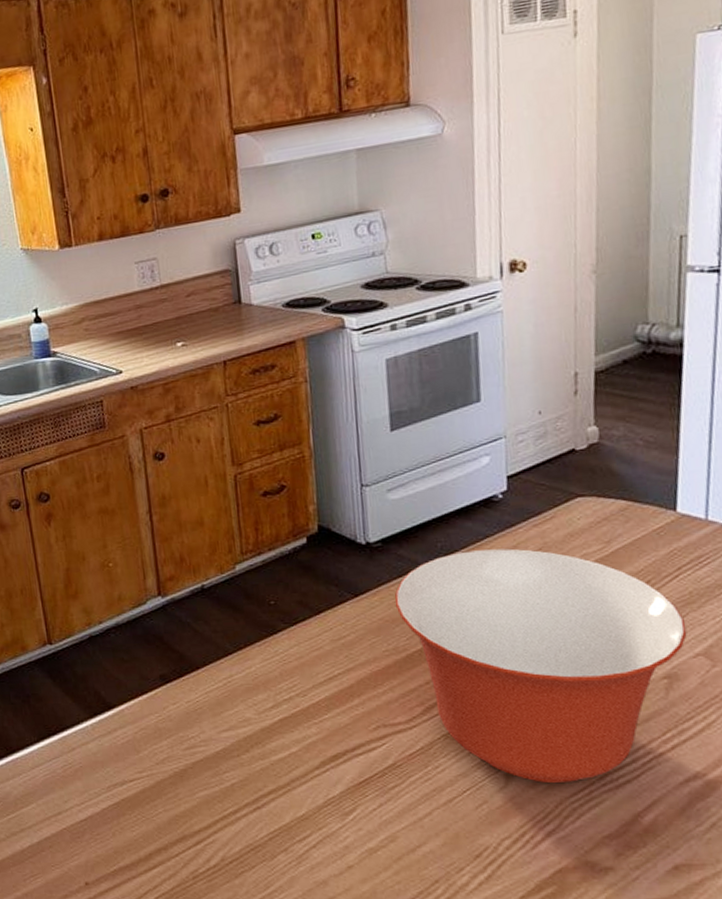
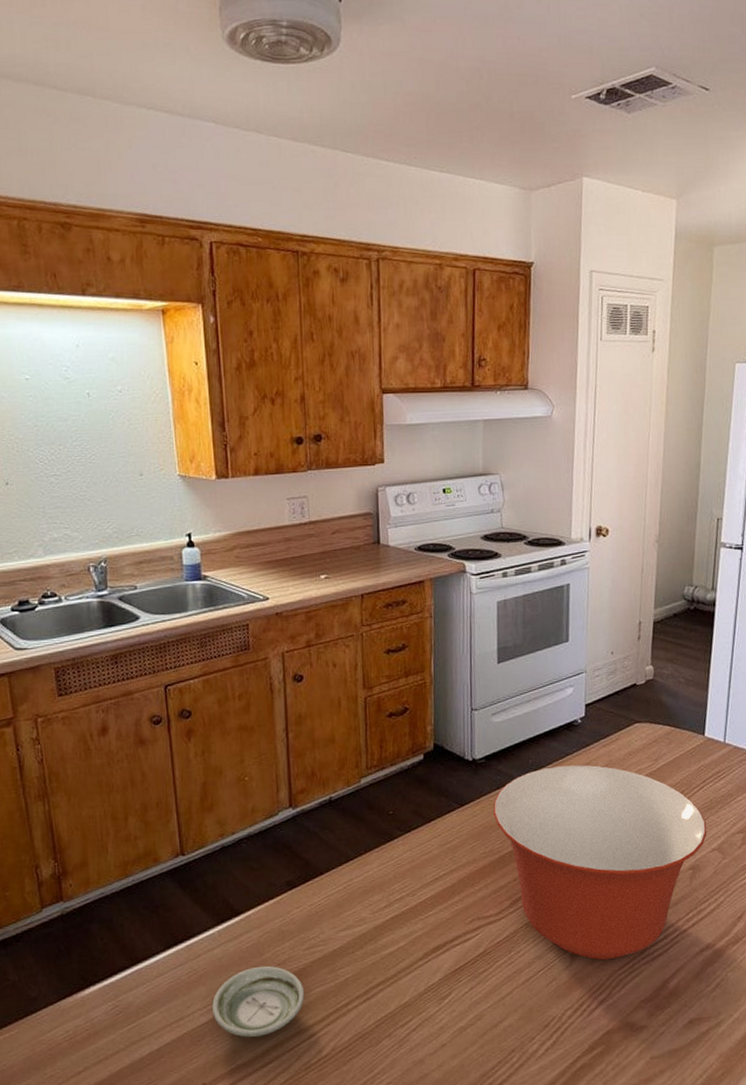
saucer: none [89,764,188,838] -> present [211,966,305,1037]

